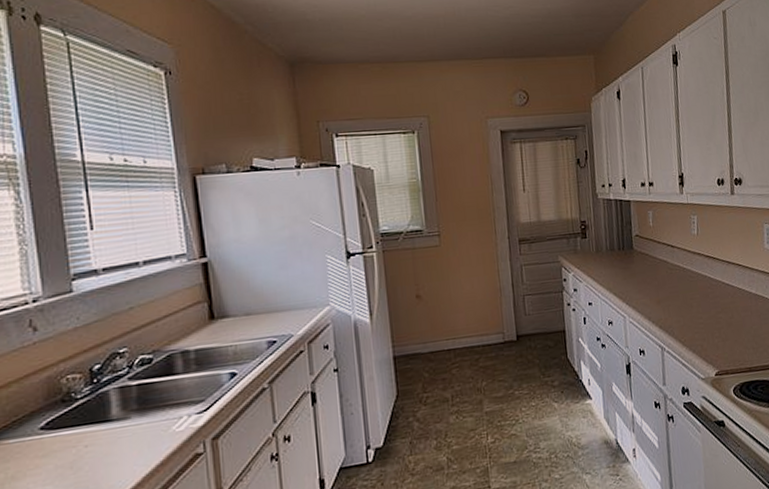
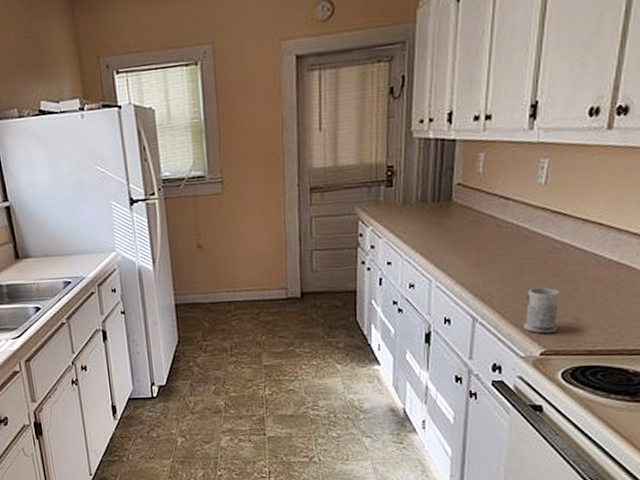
mug: none [698,317,724,357] -> present [524,287,559,334]

